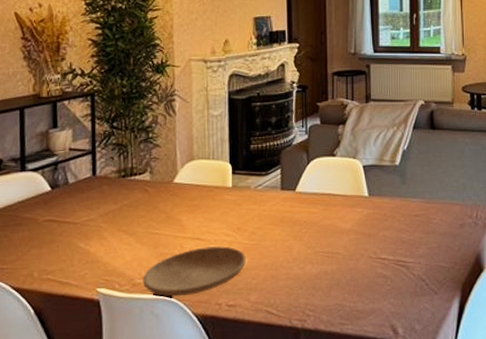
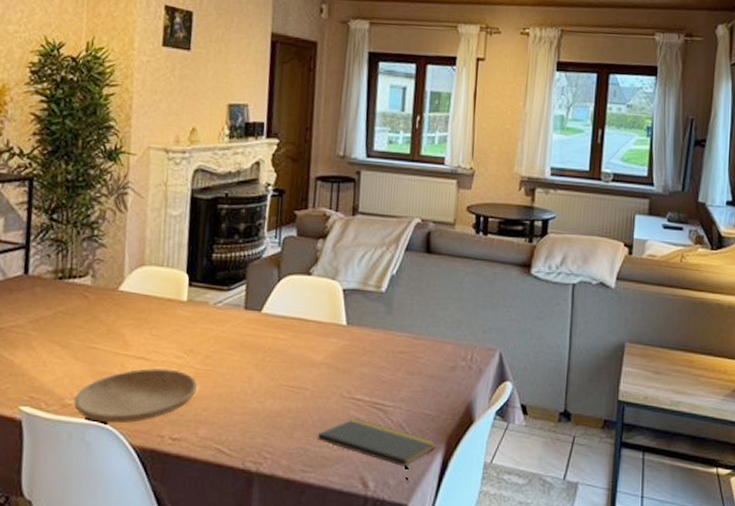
notepad: none [351,275,452,325] -> present [317,418,436,480]

